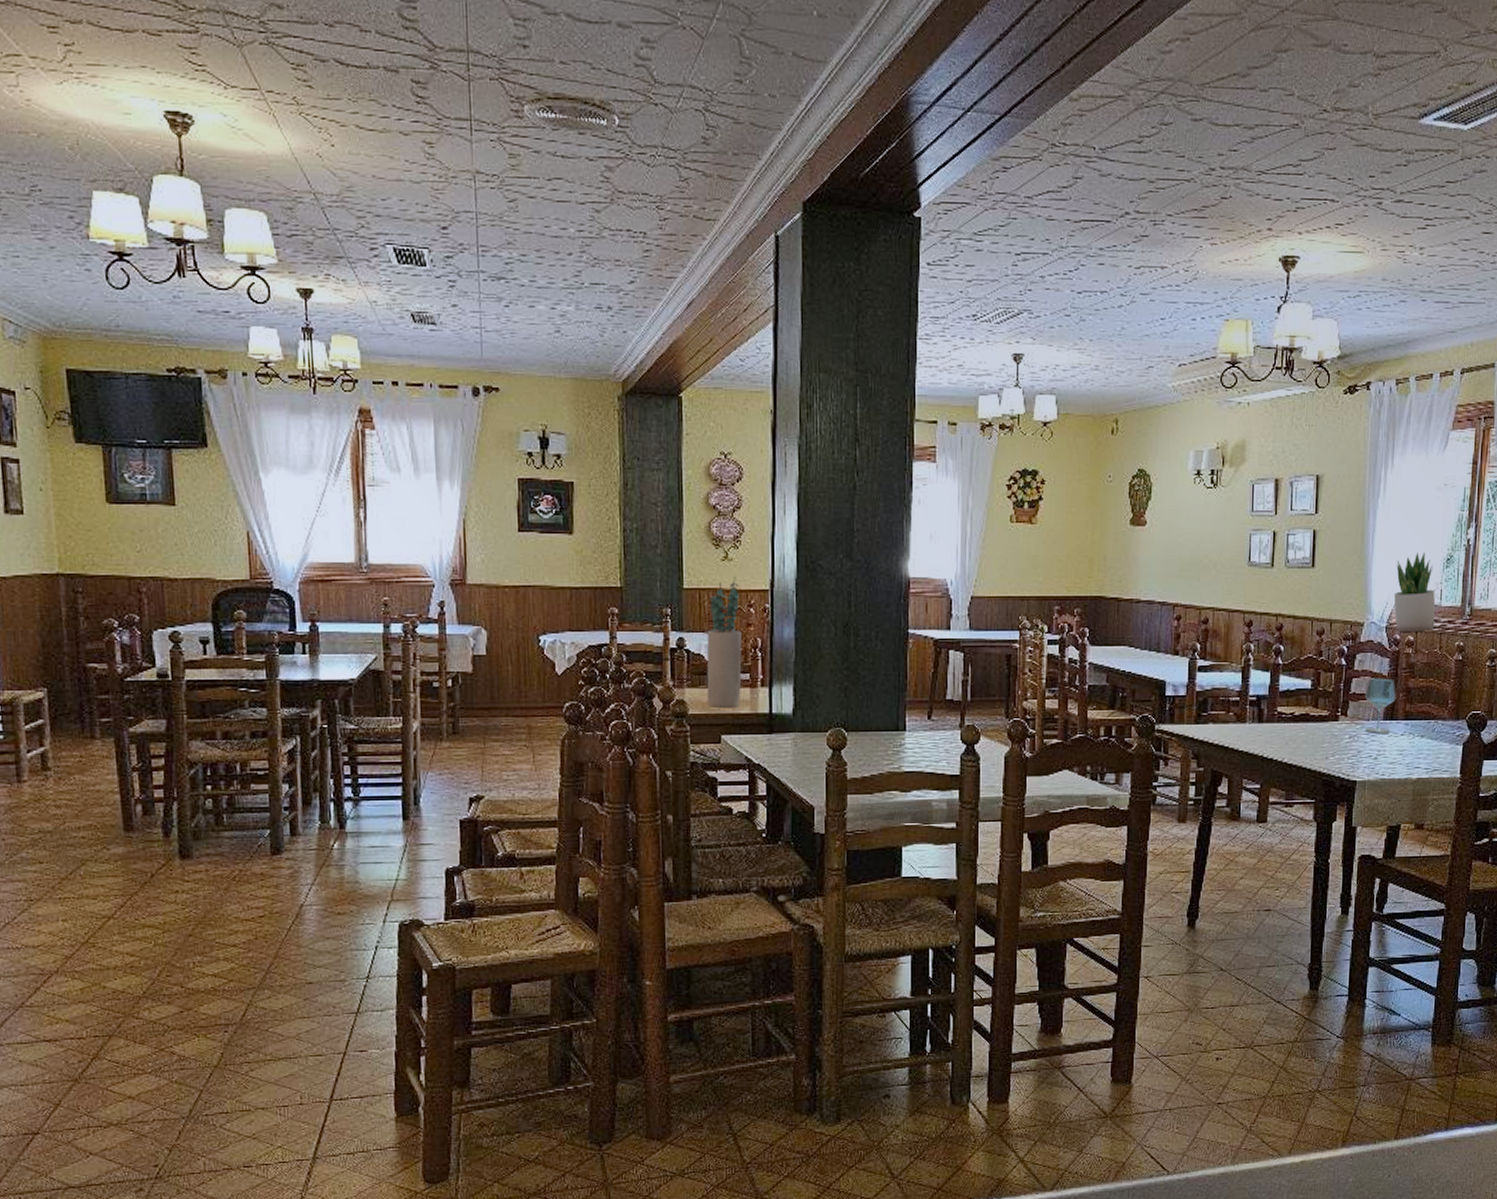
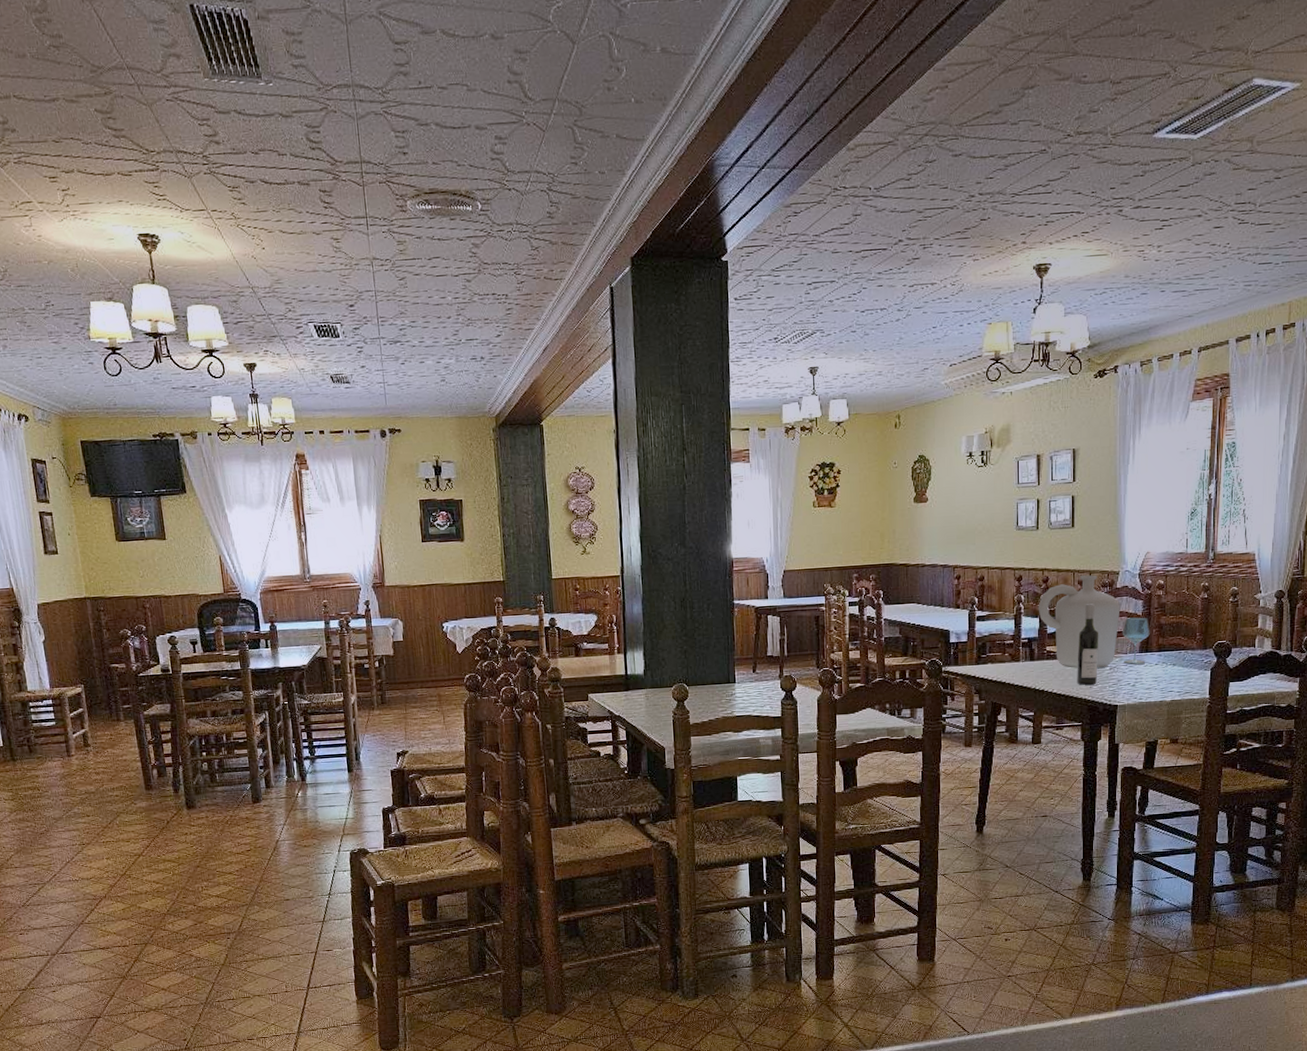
vase: present [706,576,742,709] -> none [573,566,603,674]
water jug: none [1269,625,1364,735] -> present [1038,575,1121,668]
bottle: none [1311,659,1339,755] -> present [1077,603,1099,685]
planter: present [1393,553,1436,632] -> none [1145,508,1183,577]

